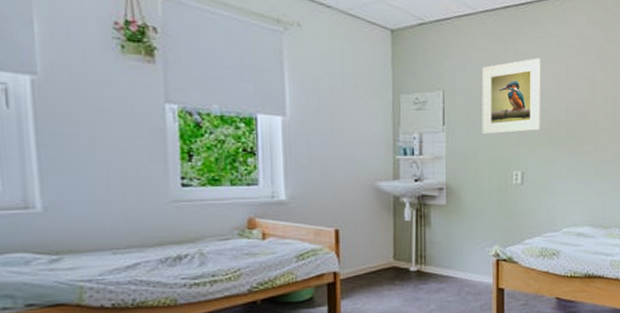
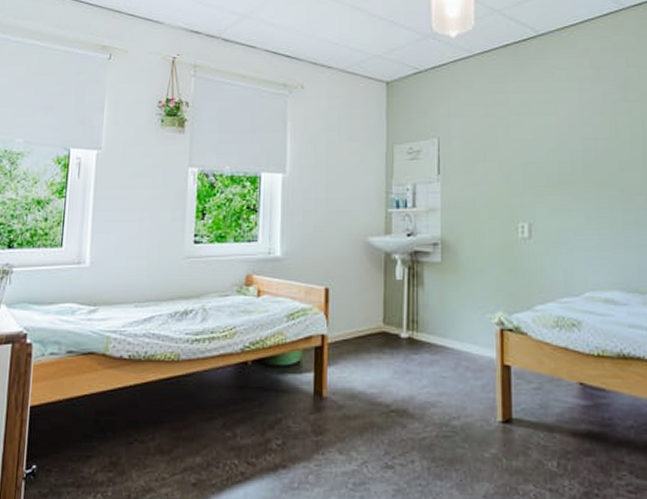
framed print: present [481,58,541,135] -> none [480,94,551,183]

